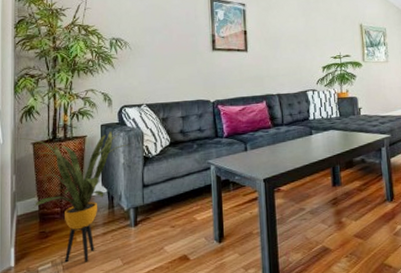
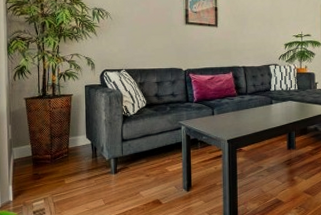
house plant: present [15,130,130,263] -> none [9,91,111,201]

